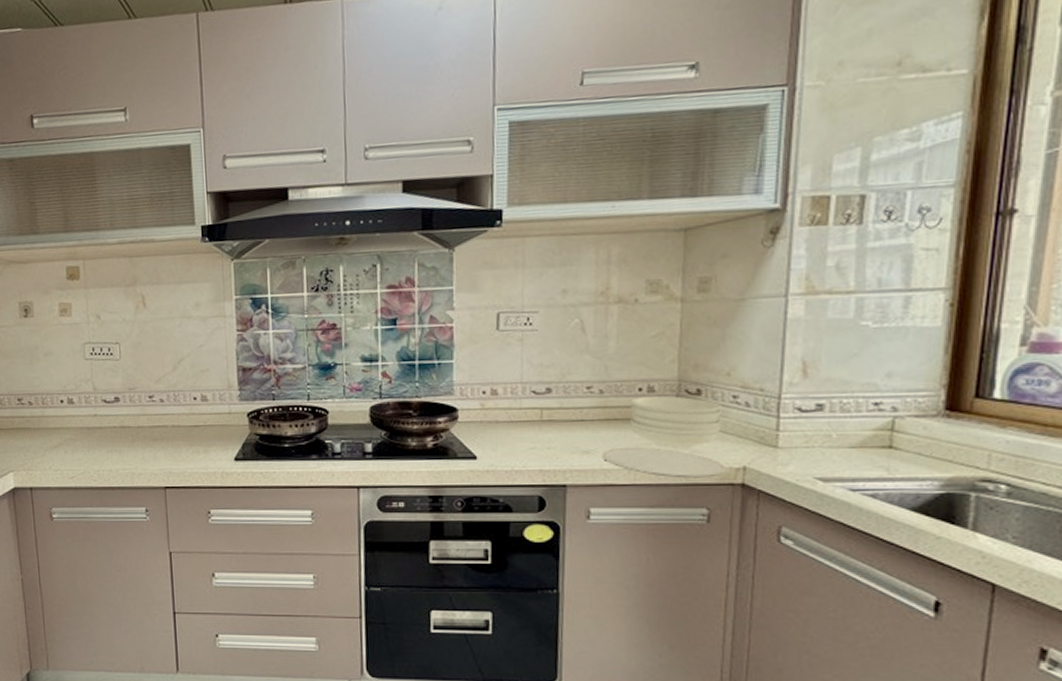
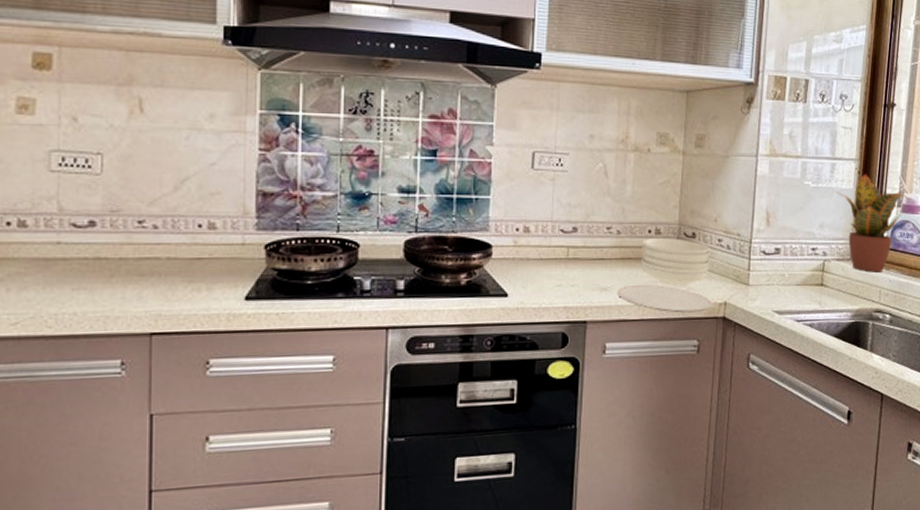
potted plant: none [911,305,1040,431] -> present [835,173,908,272]

